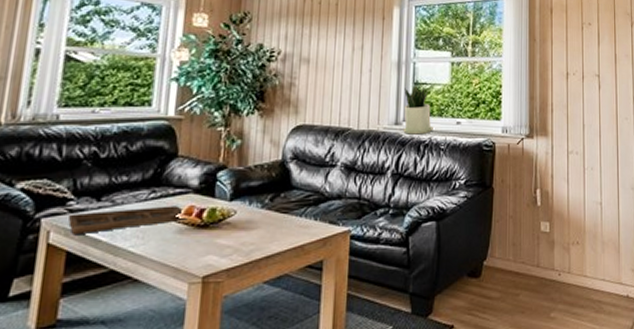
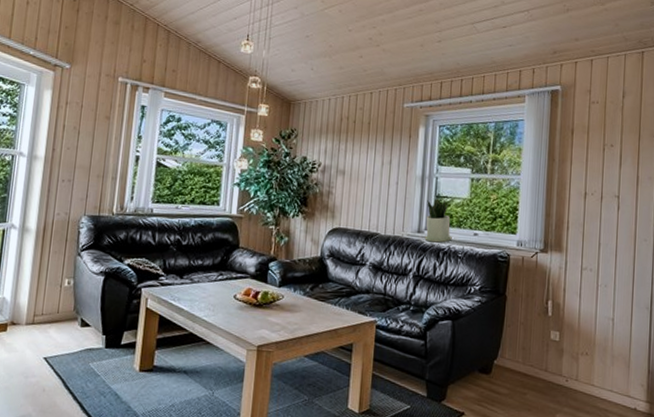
decorative tray: present [68,206,189,236] -> none [160,286,248,304]

